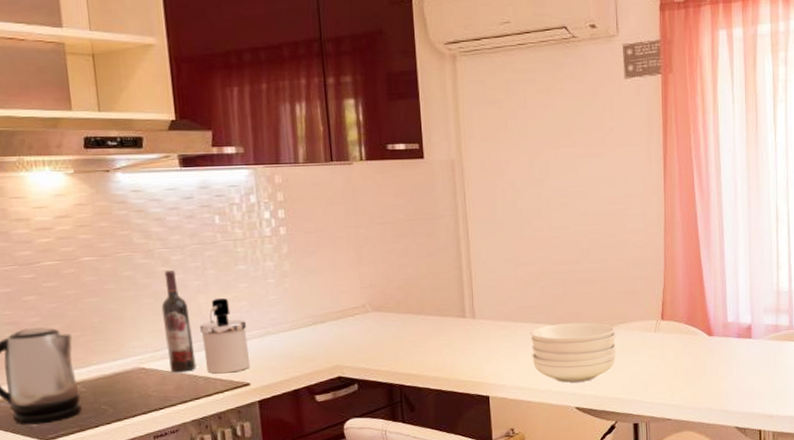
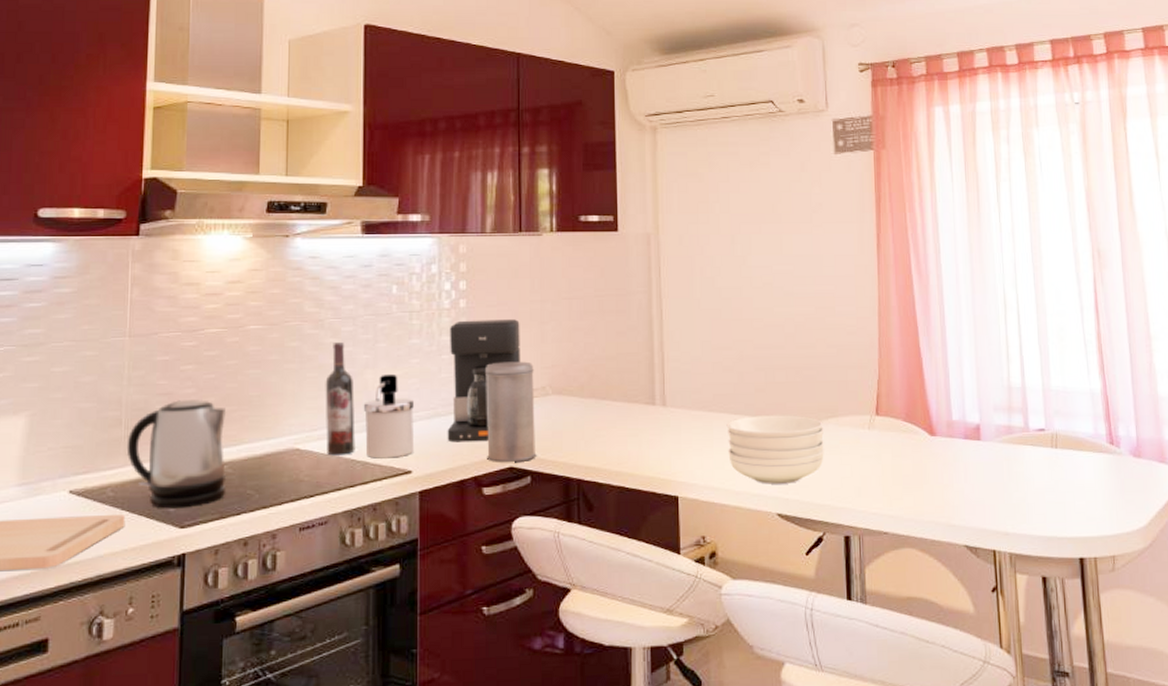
coffee maker: none [273,244,342,357] -> present [447,319,521,443]
canister: none [308,282,362,374] -> present [484,361,537,464]

